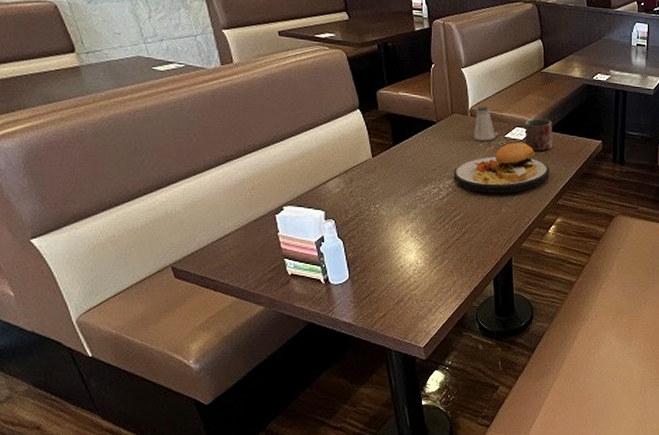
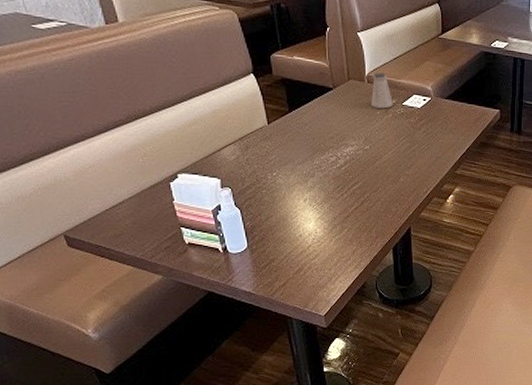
plate: present [453,127,550,194] -> none [351,95,448,163]
mug: present [524,118,552,151] -> none [422,86,450,119]

